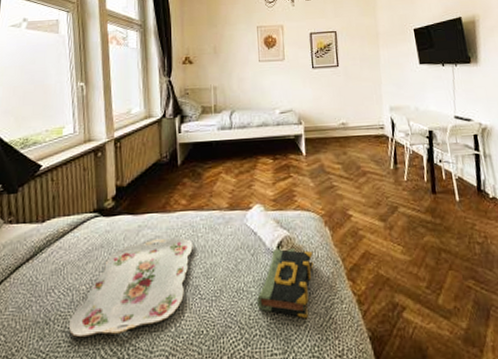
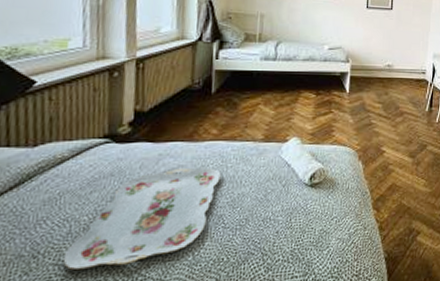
book: present [257,248,314,319] -> none [283,180,344,245]

